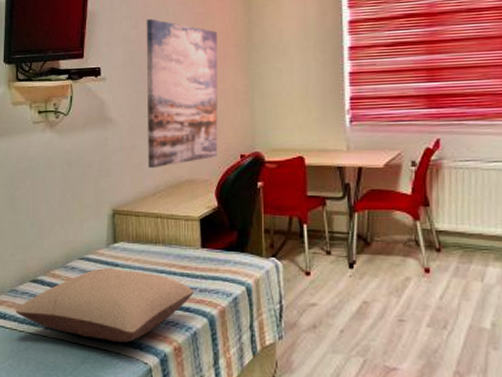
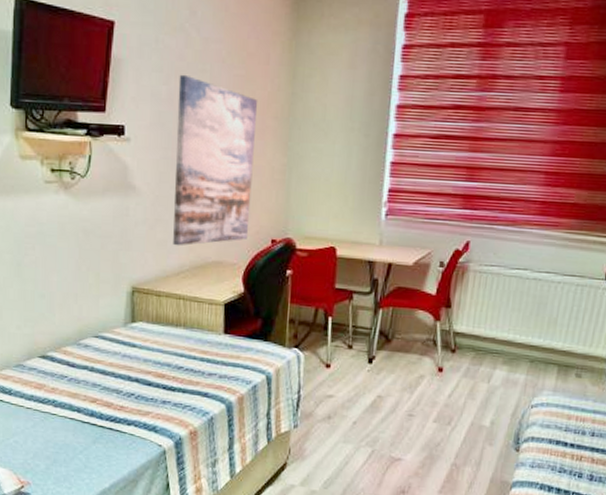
pillow: present [15,268,194,342] -> none [22,347,214,424]

